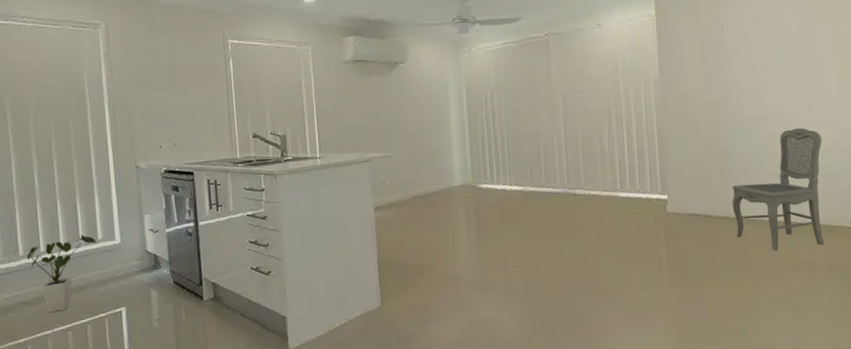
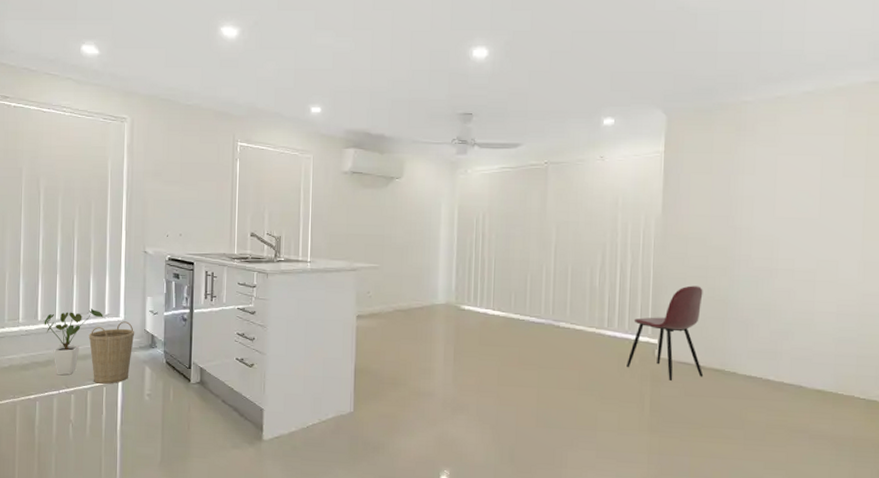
basket: none [81,244,135,316] -> present [88,321,135,384]
dining chair: none [641,140,712,233] -> present [626,285,704,381]
dining chair: present [732,127,825,251] -> none [728,285,840,413]

